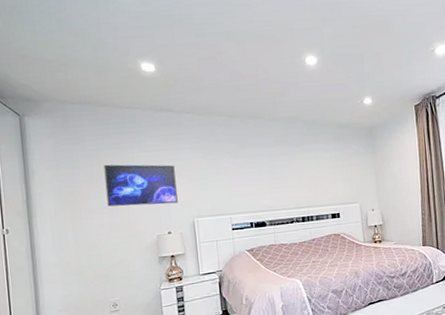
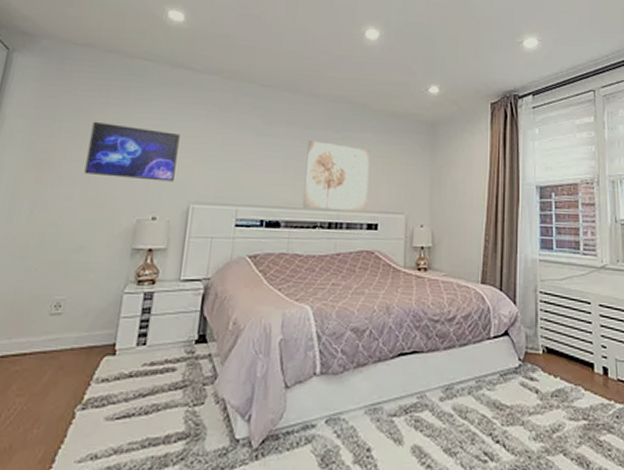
wall art: none [275,155,329,209] -> present [302,140,370,213]

